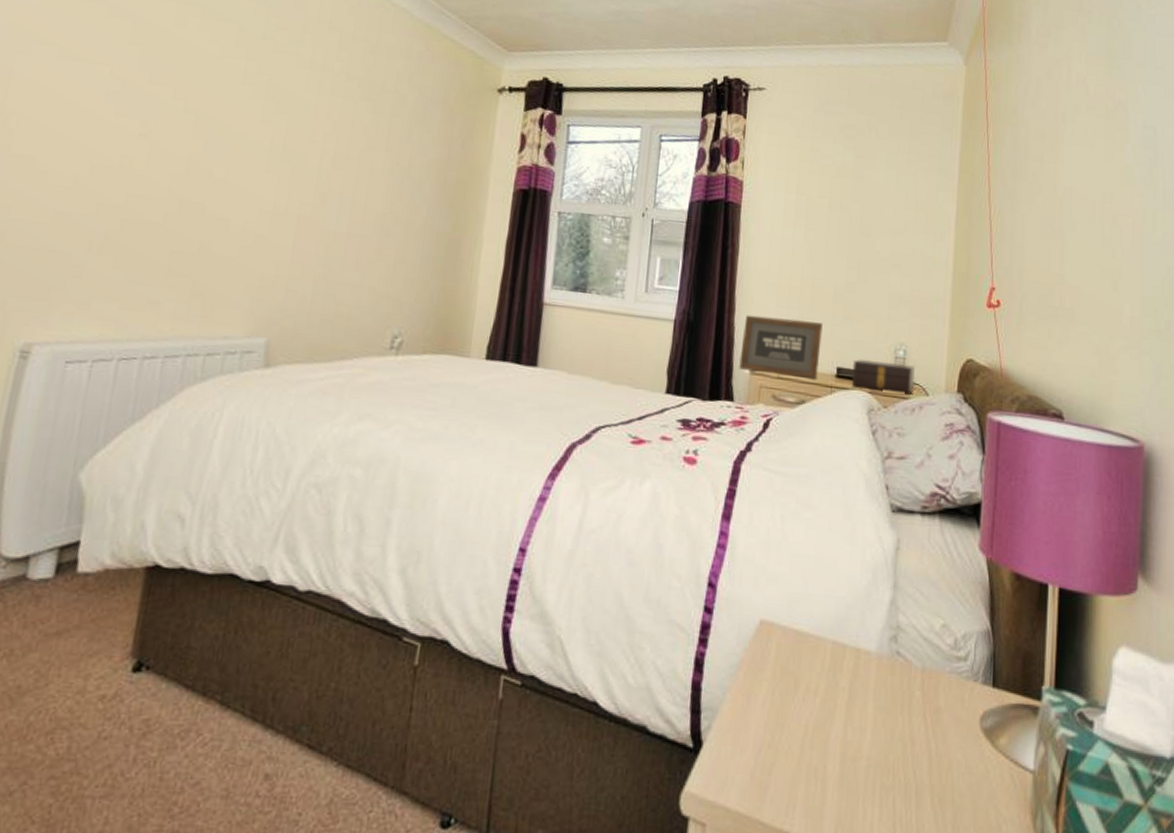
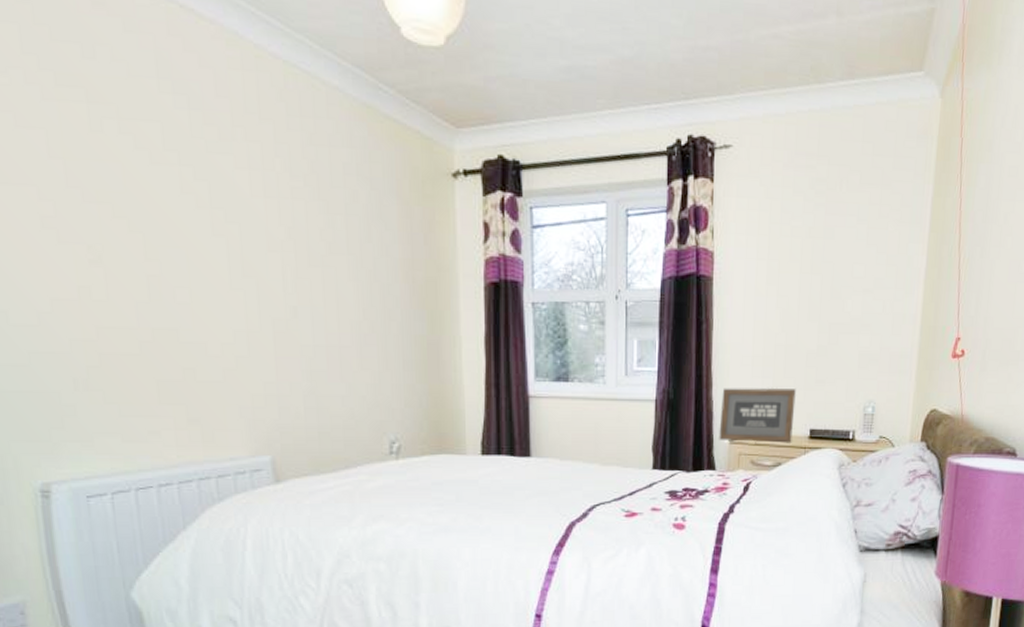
jewelry box: present [852,359,915,395] -> none [824,419,882,448]

